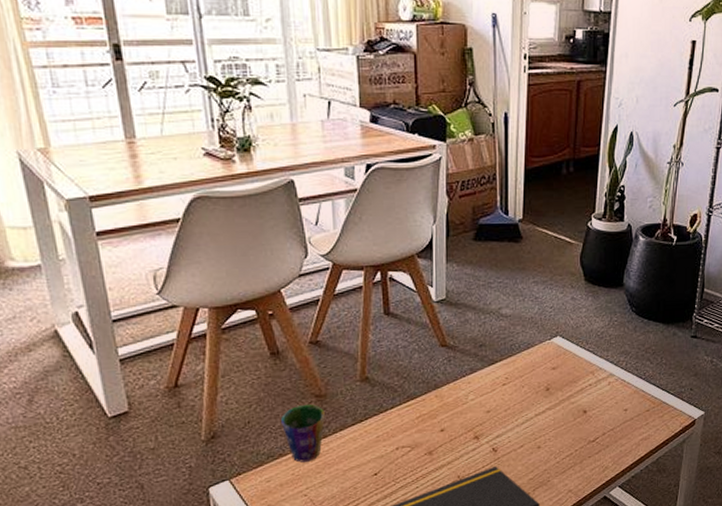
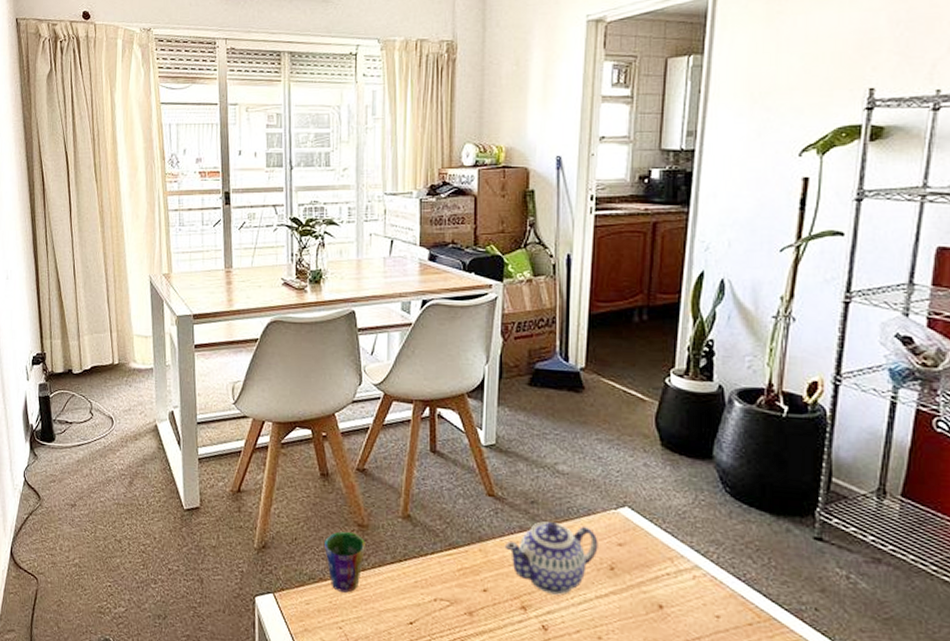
teapot: none [458,358,537,421] -> present [504,521,598,595]

